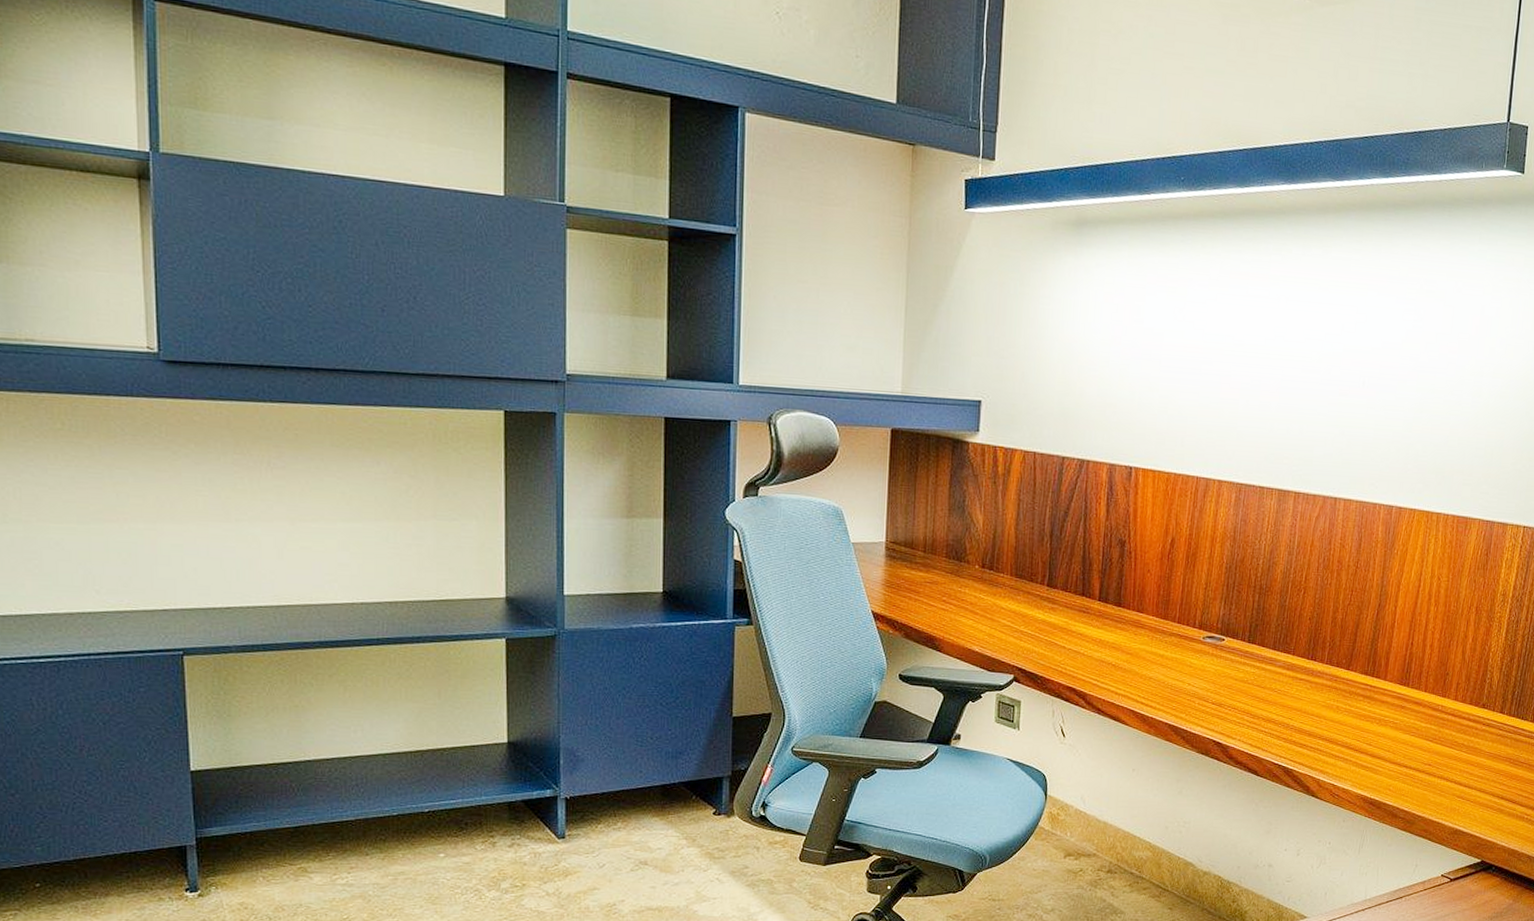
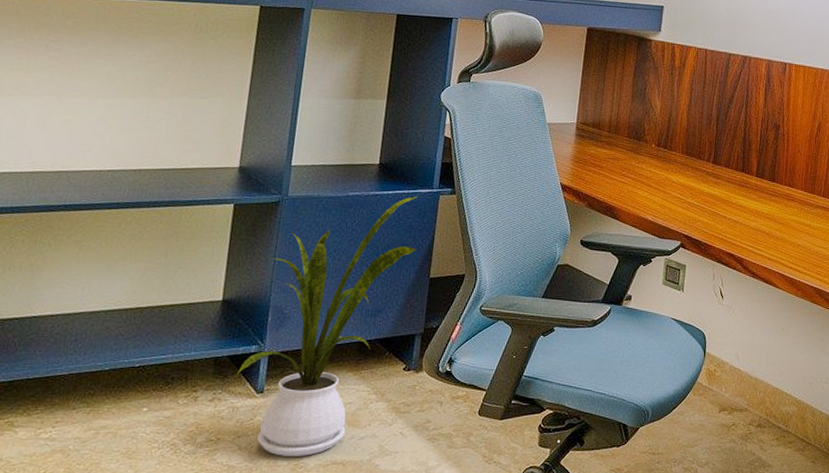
house plant: none [533,627,715,902] -> present [236,195,419,456]

